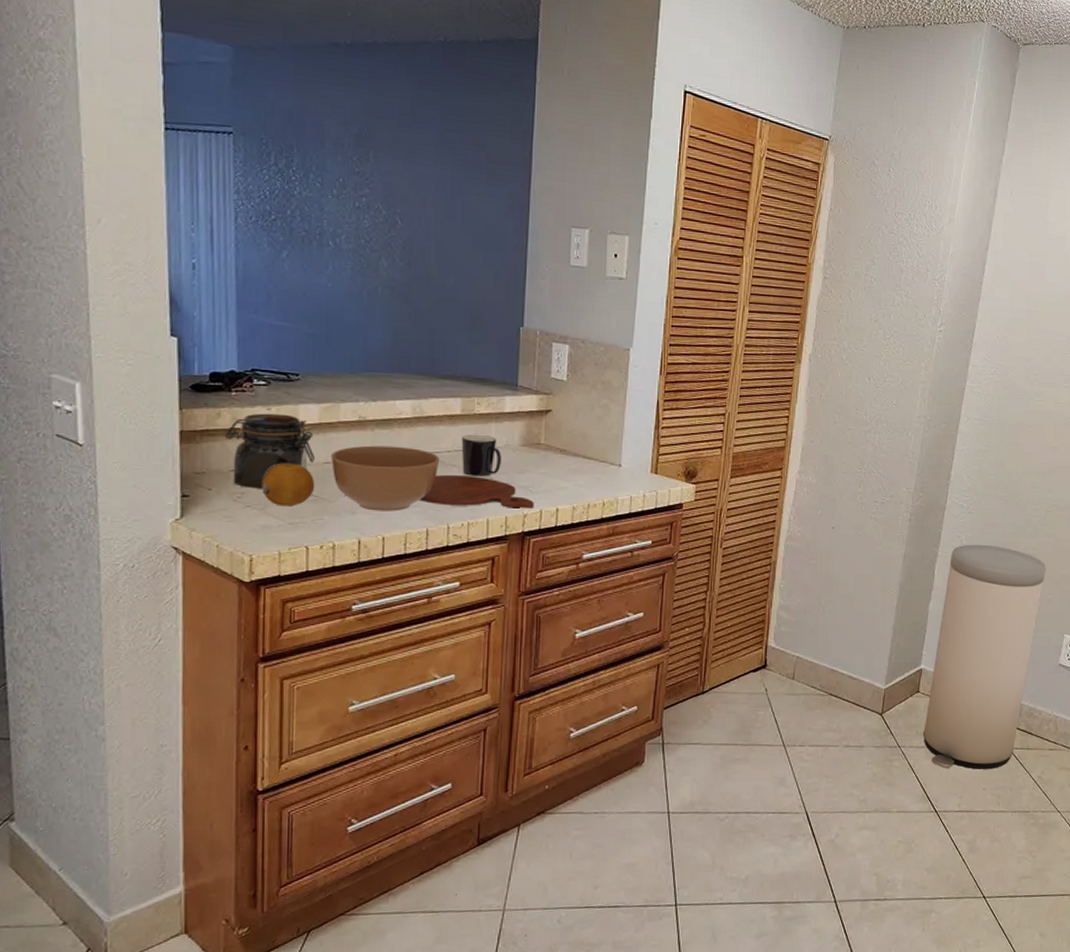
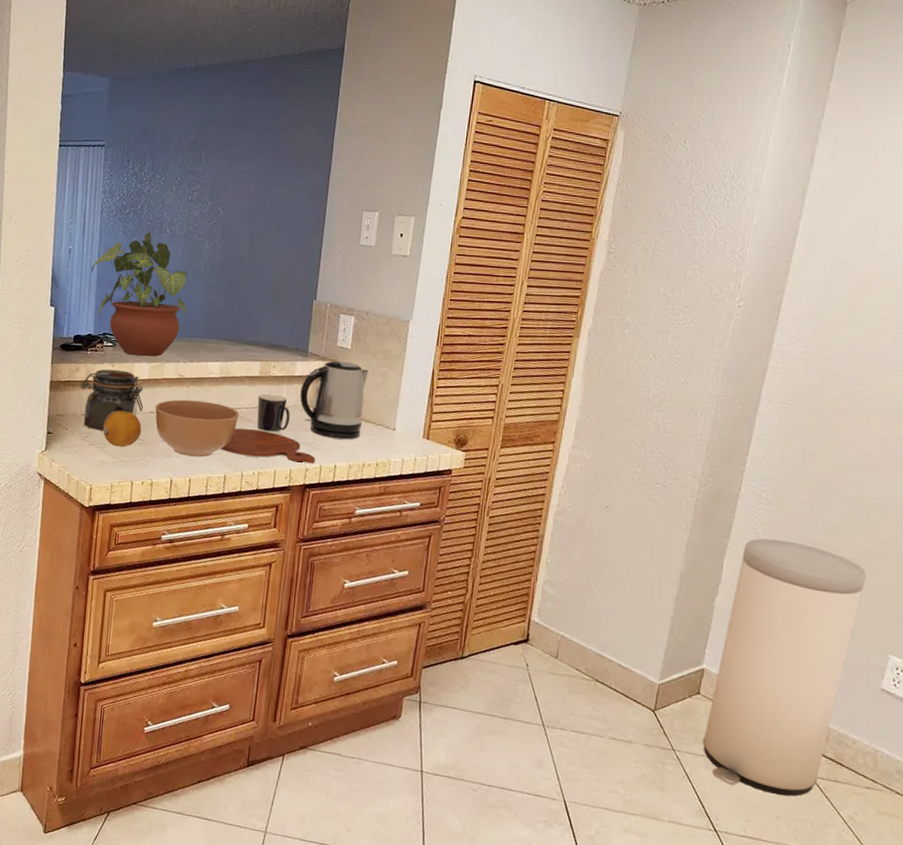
potted plant: none [226,242,364,397] -> present [90,230,187,357]
kettle: none [512,394,588,480] -> present [300,360,369,440]

